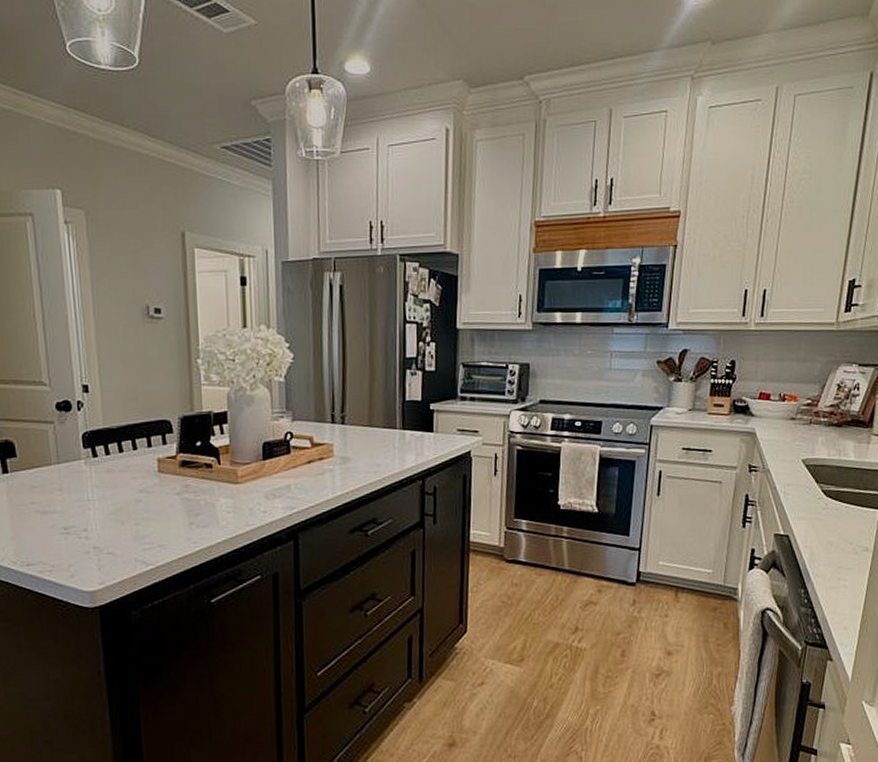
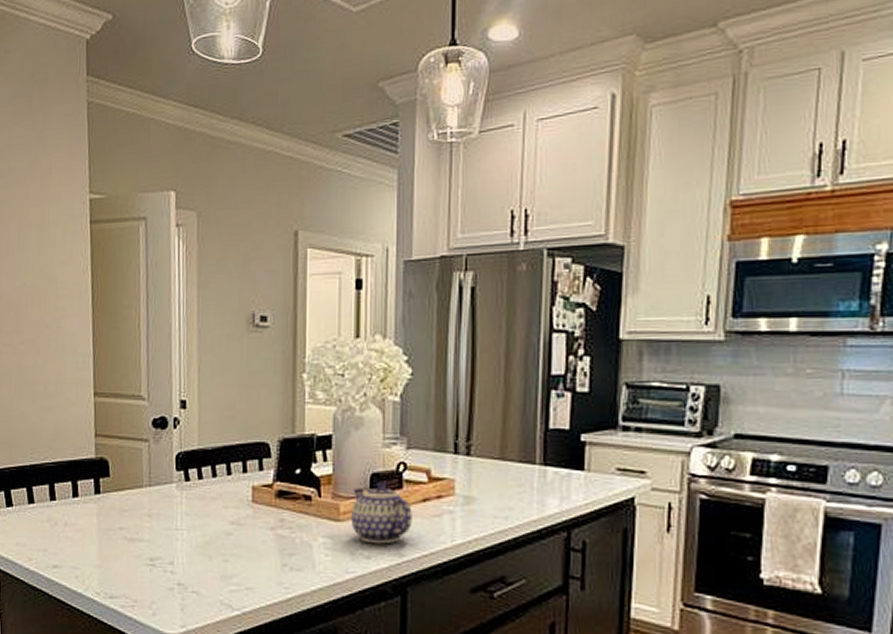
teapot: none [248,448,300,500] -> present [351,480,412,544]

